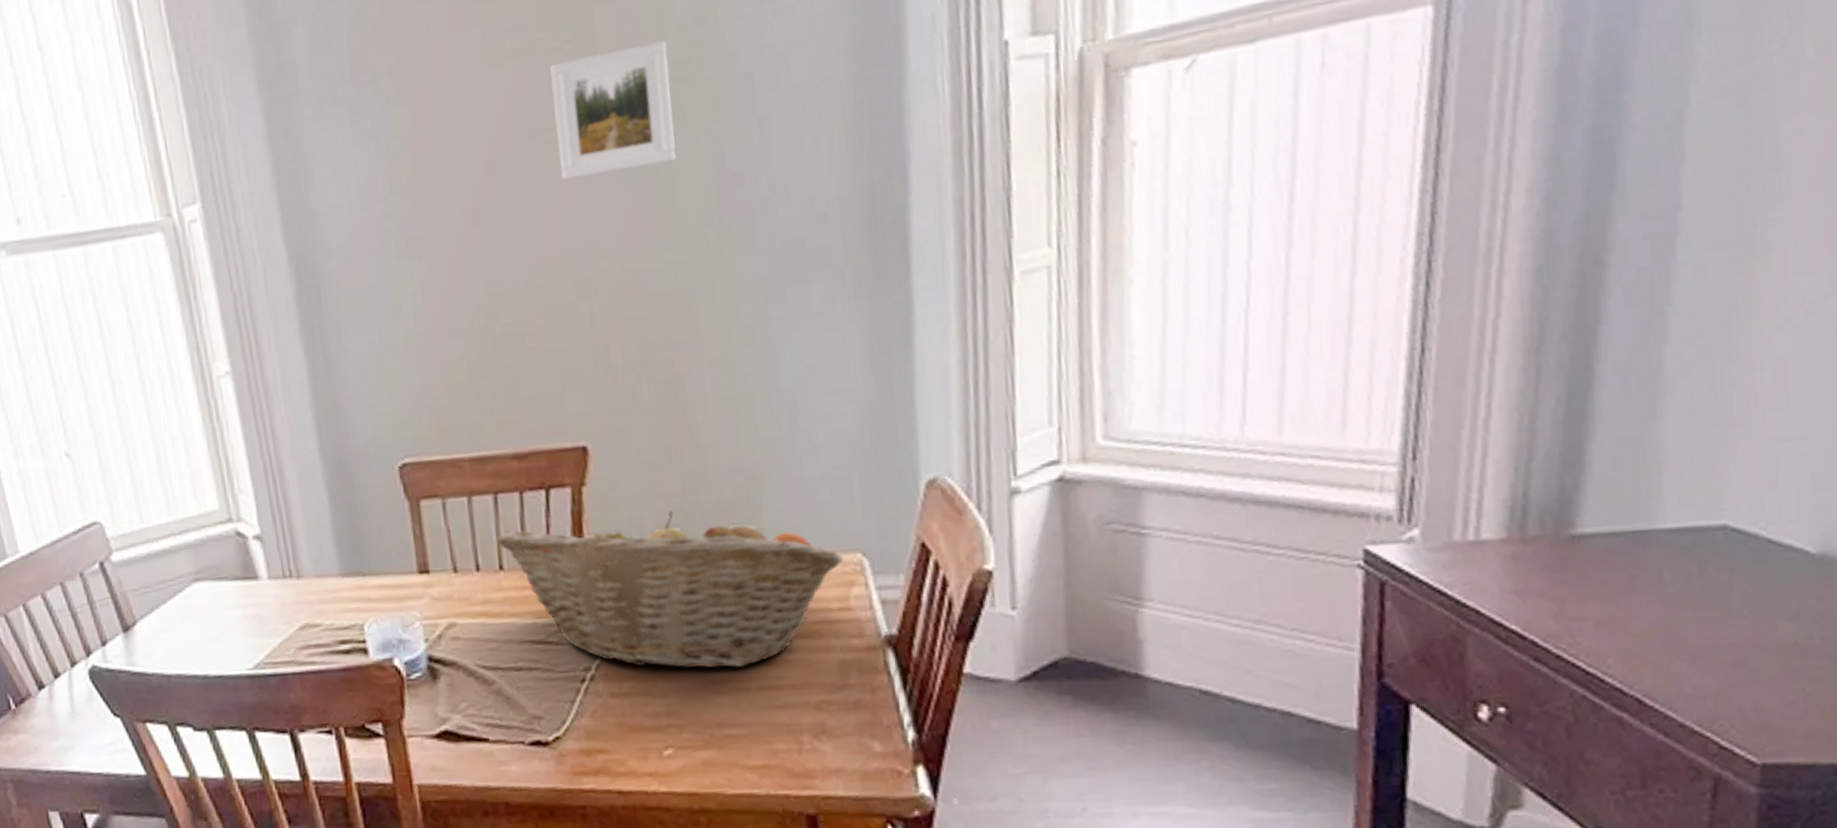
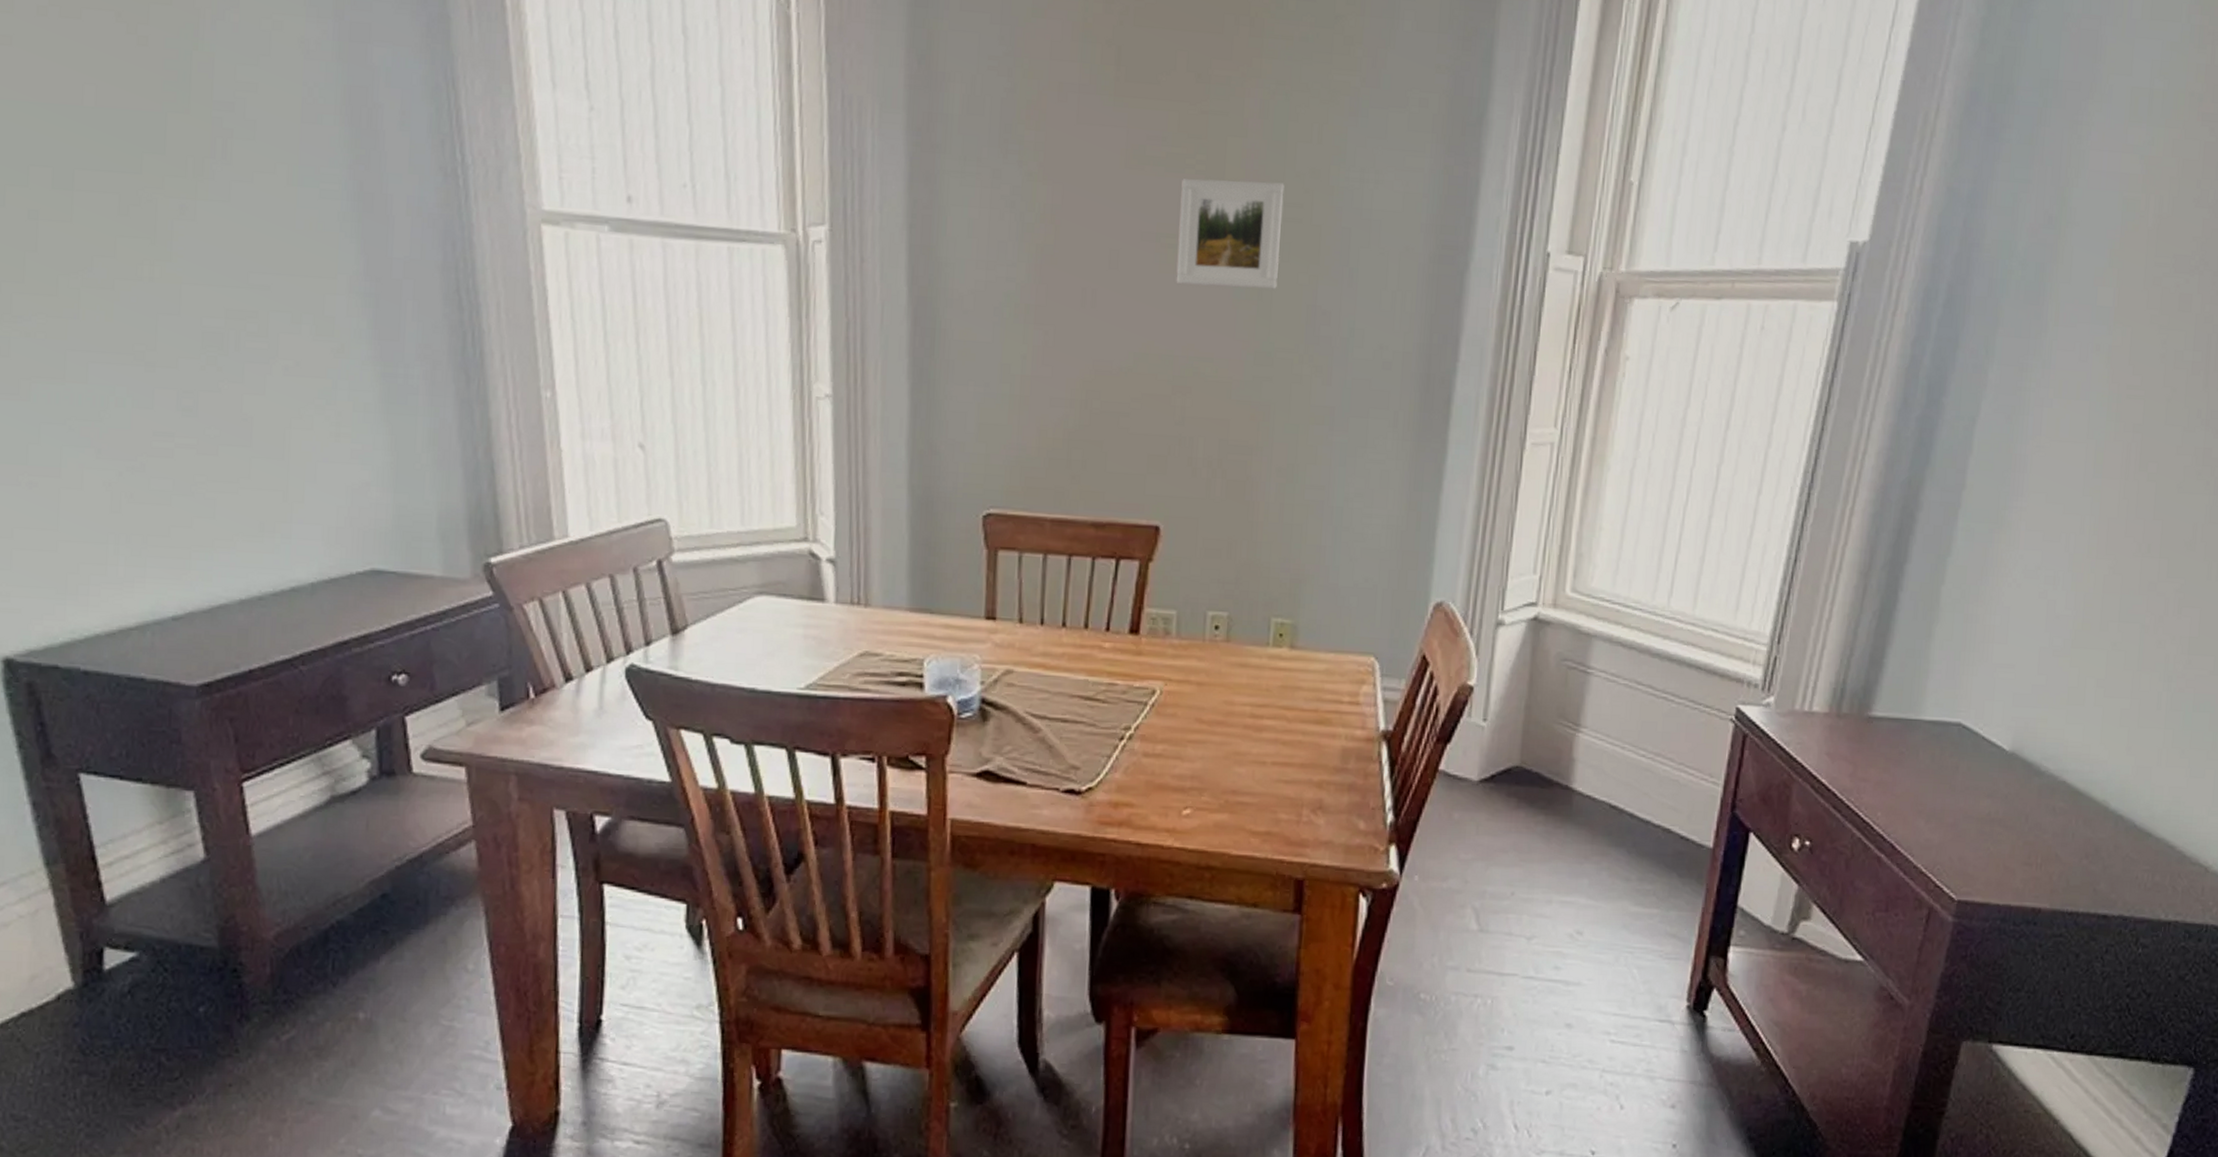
fruit basket: present [496,510,844,669] -> none [1063,590,1360,744]

